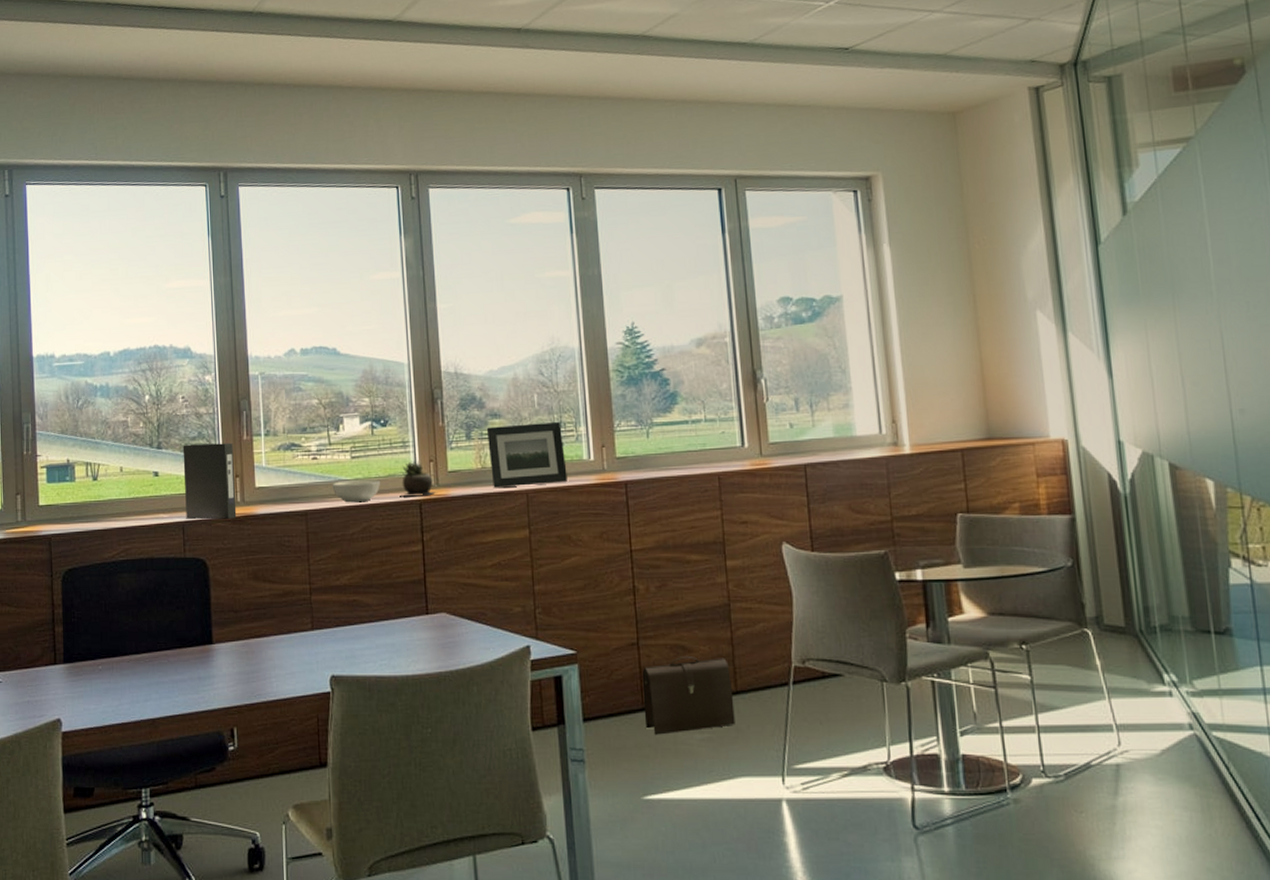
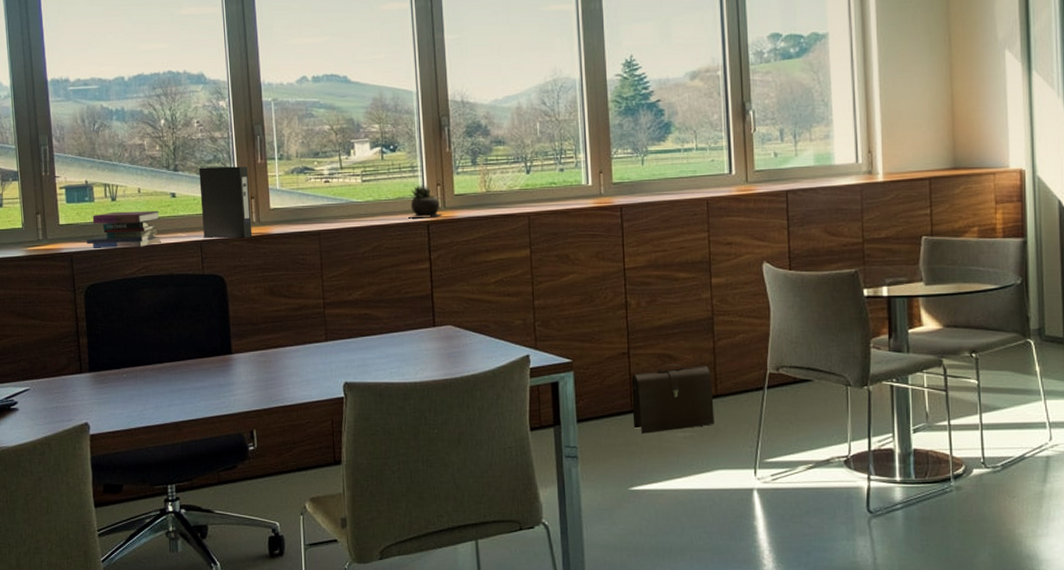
books: none [66,490,142,530] -> present [87,210,161,248]
bowl: present [332,479,381,503] -> none [344,202,391,224]
picture frame: present [486,422,568,488] -> none [491,149,567,211]

